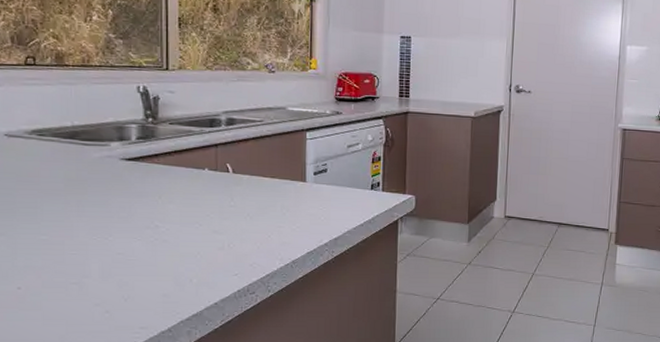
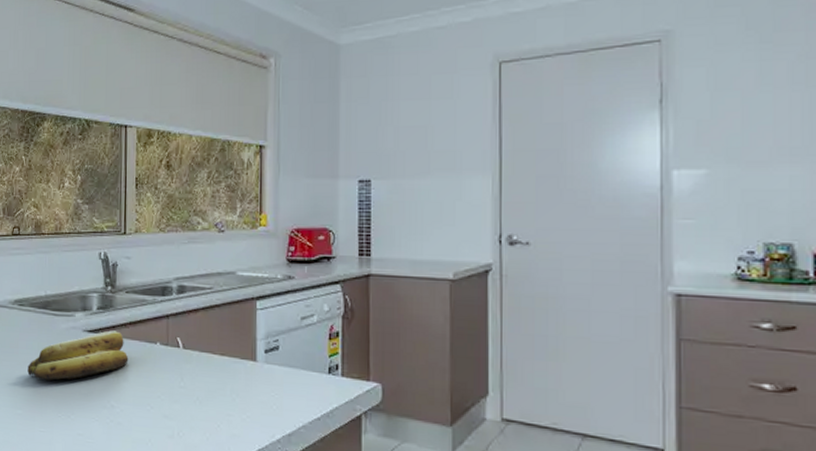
banana: none [52,158,174,206] -> present [27,330,129,380]

